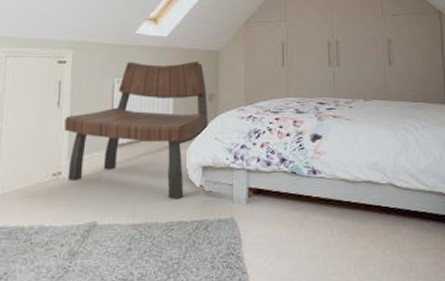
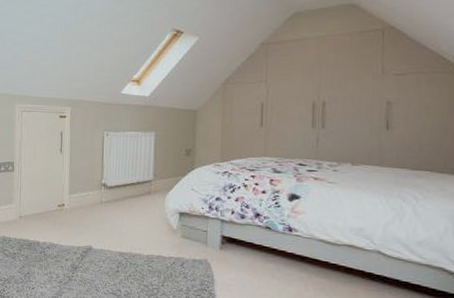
bench: present [64,61,209,199] -> none [66,118,186,237]

